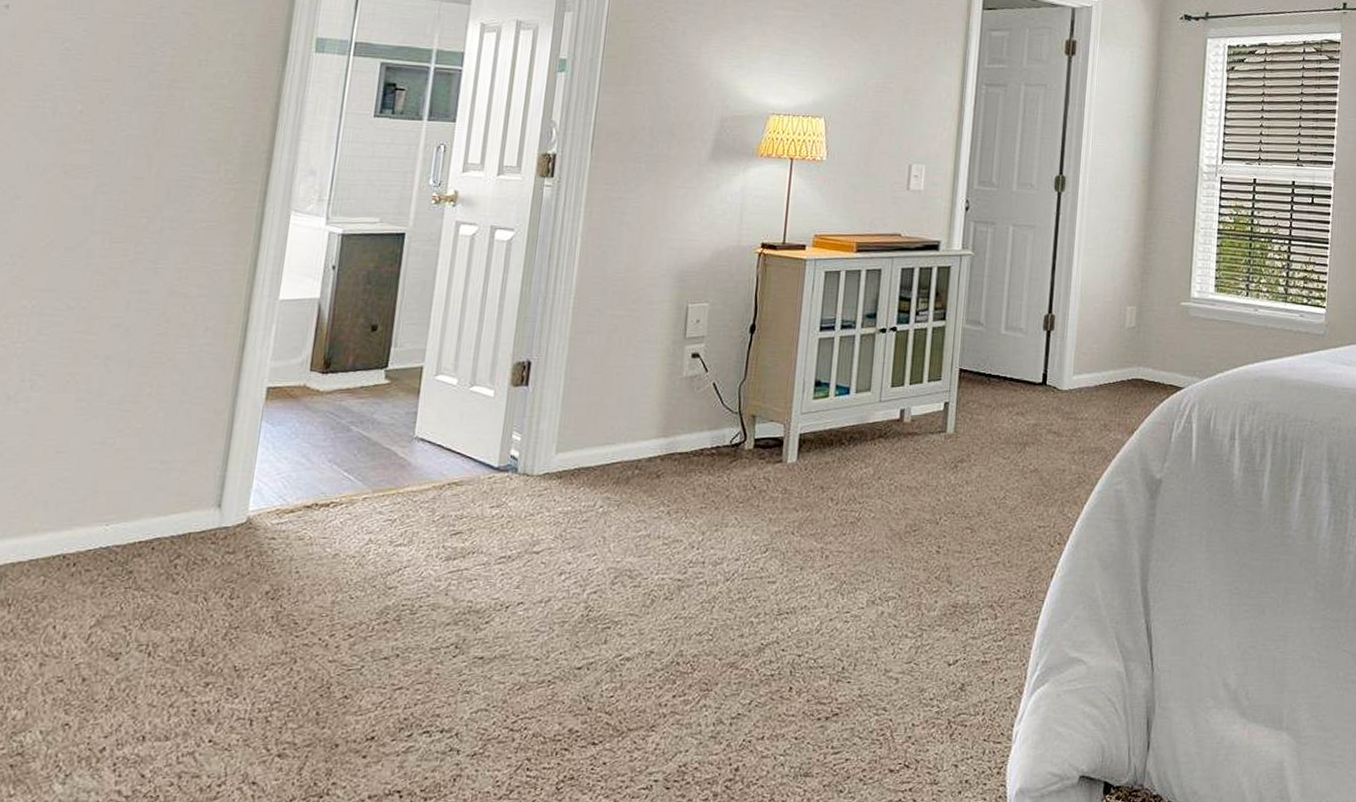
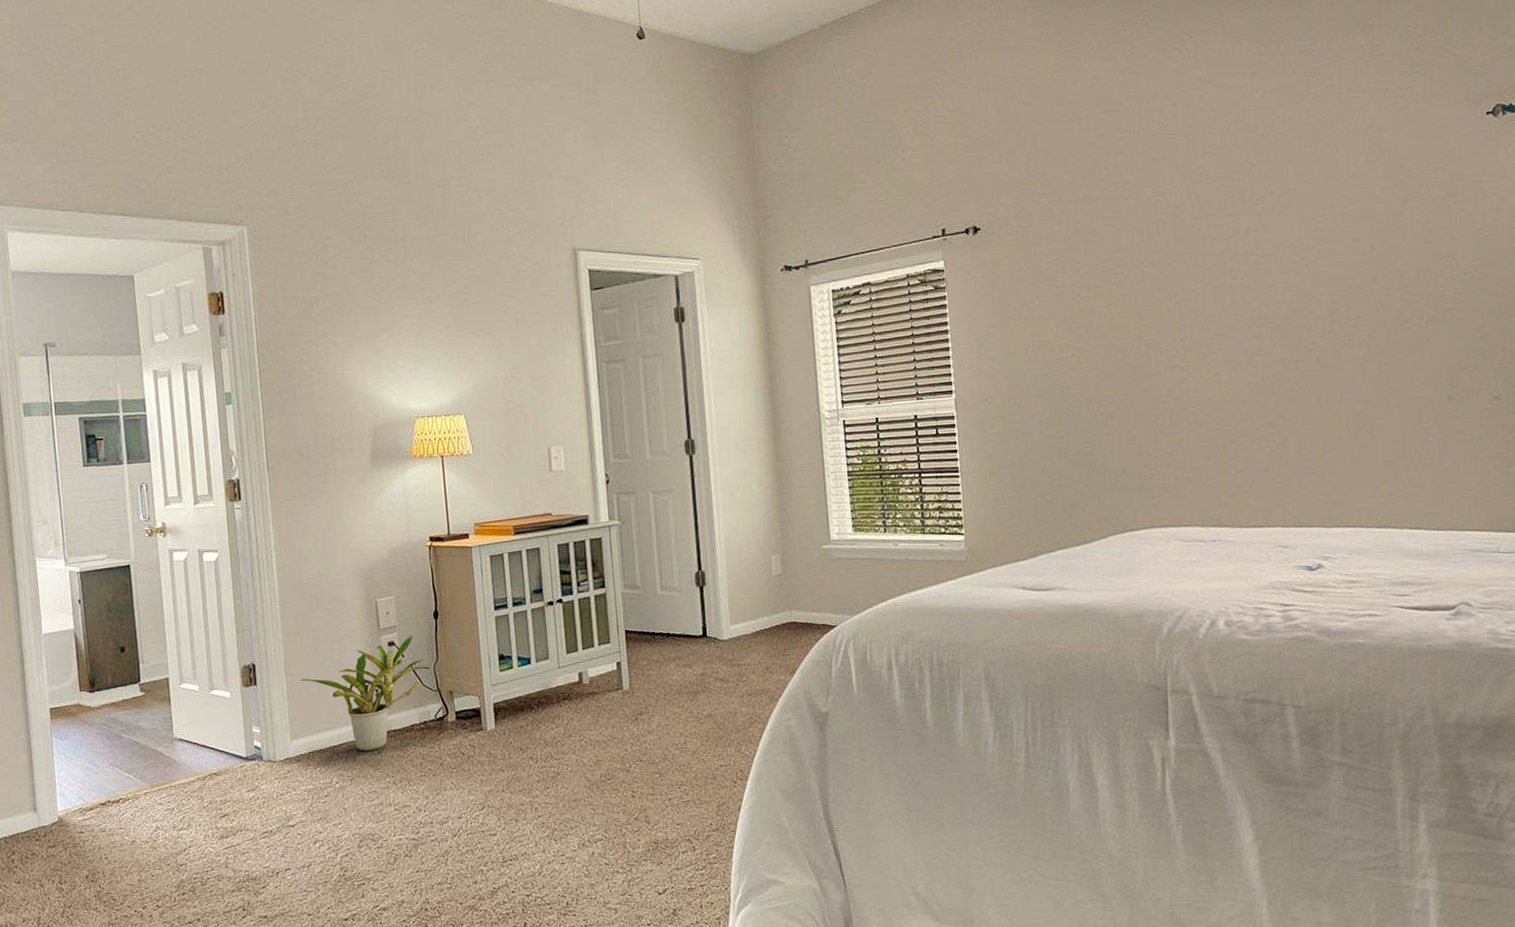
potted plant: none [581,348,735,474] -> present [300,635,430,752]

